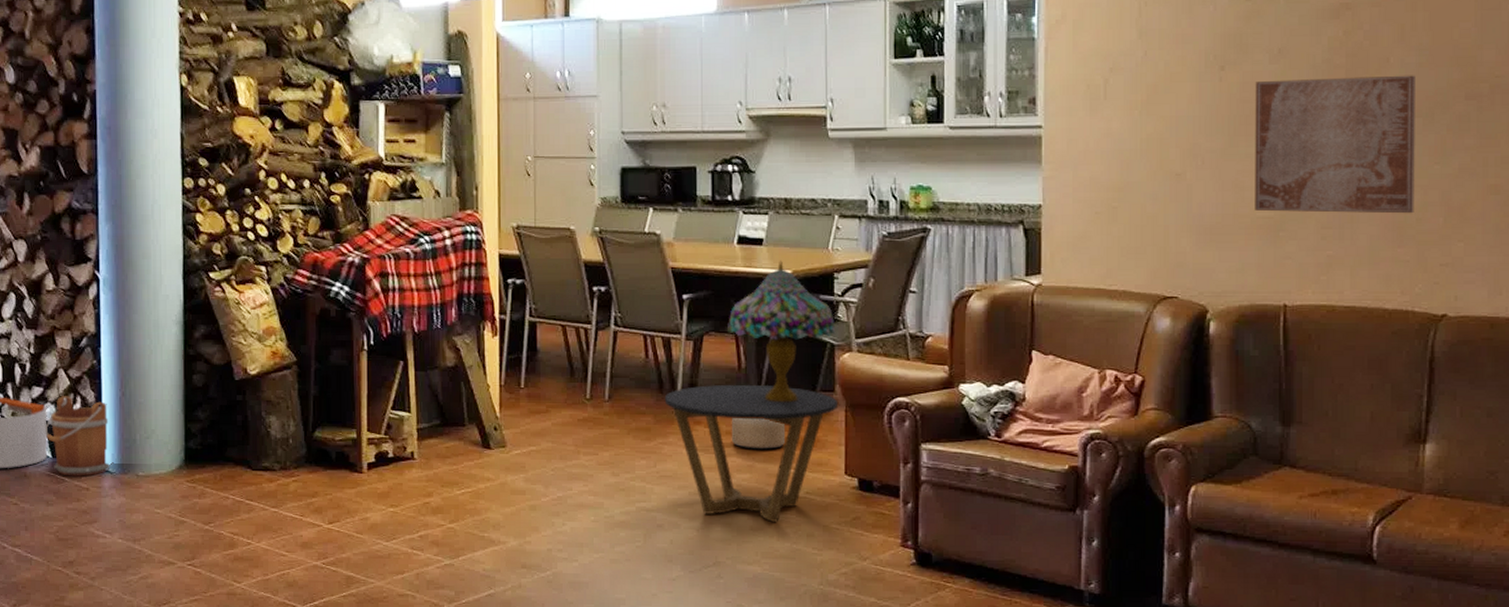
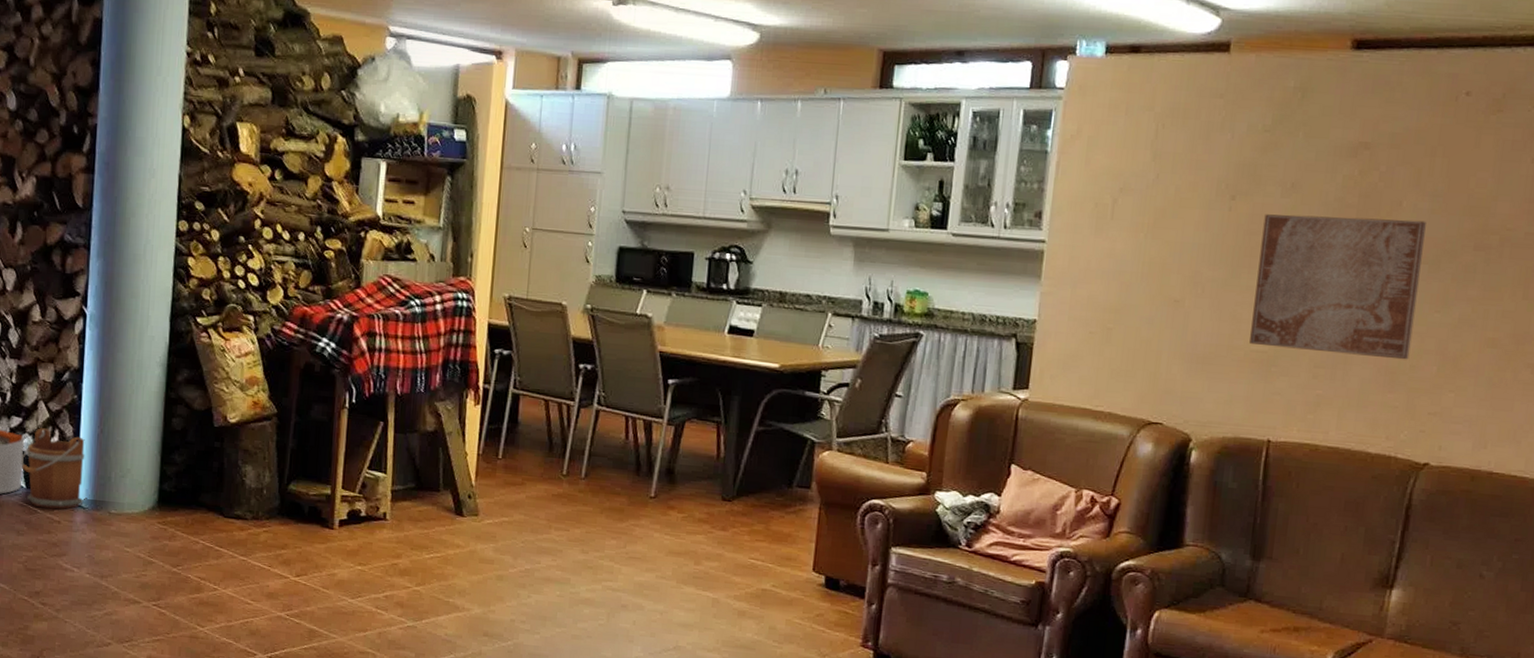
side table: present [664,384,837,522] -> none [640,471,813,612]
table lamp: present [728,261,836,403] -> none [710,354,818,495]
planter: present [731,417,786,450] -> none [703,505,759,541]

